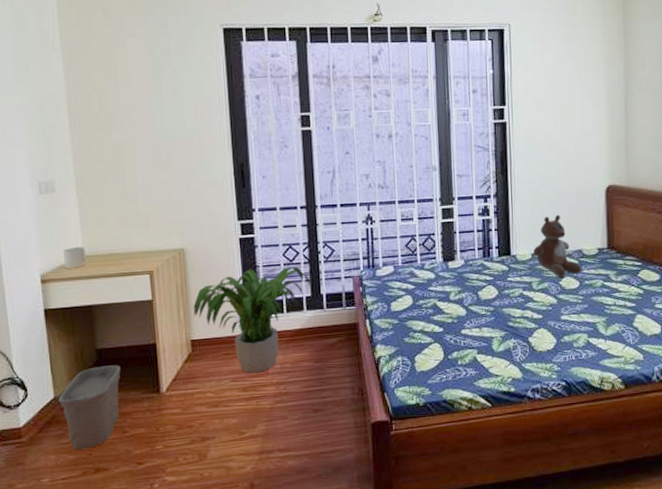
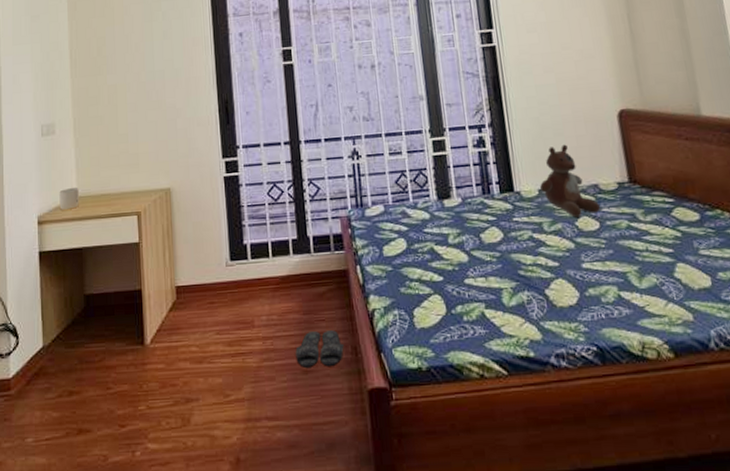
trash bin: present [58,365,121,450] -> none [47,312,107,406]
potted plant: present [193,267,311,374] -> none [178,206,297,326]
slippers: none [307,375,351,407] -> present [295,330,344,368]

